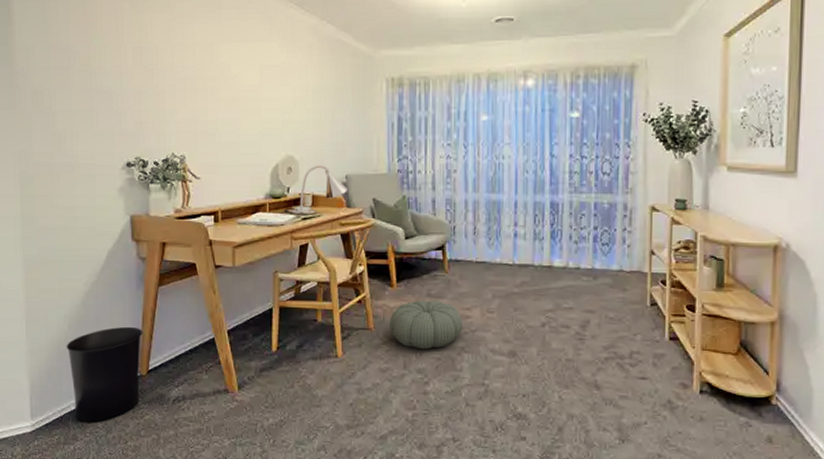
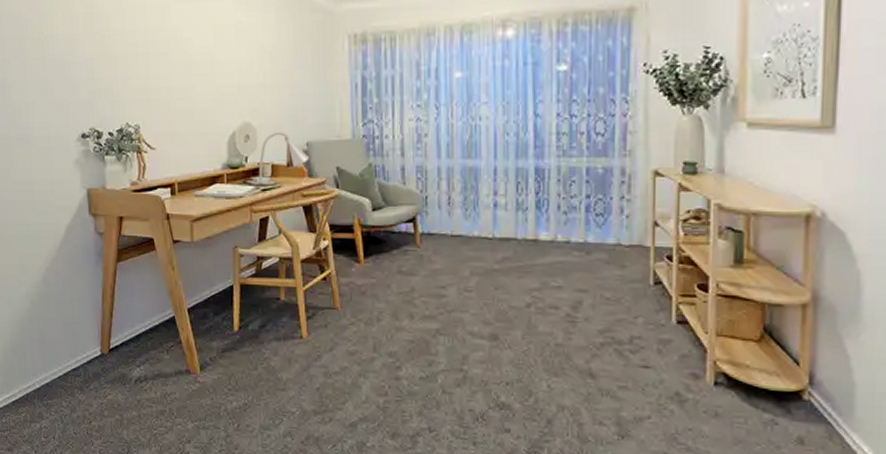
waste bin: present [66,326,143,422] -> none [29,303,103,401]
pouf: present [390,300,463,350] -> none [357,277,438,332]

